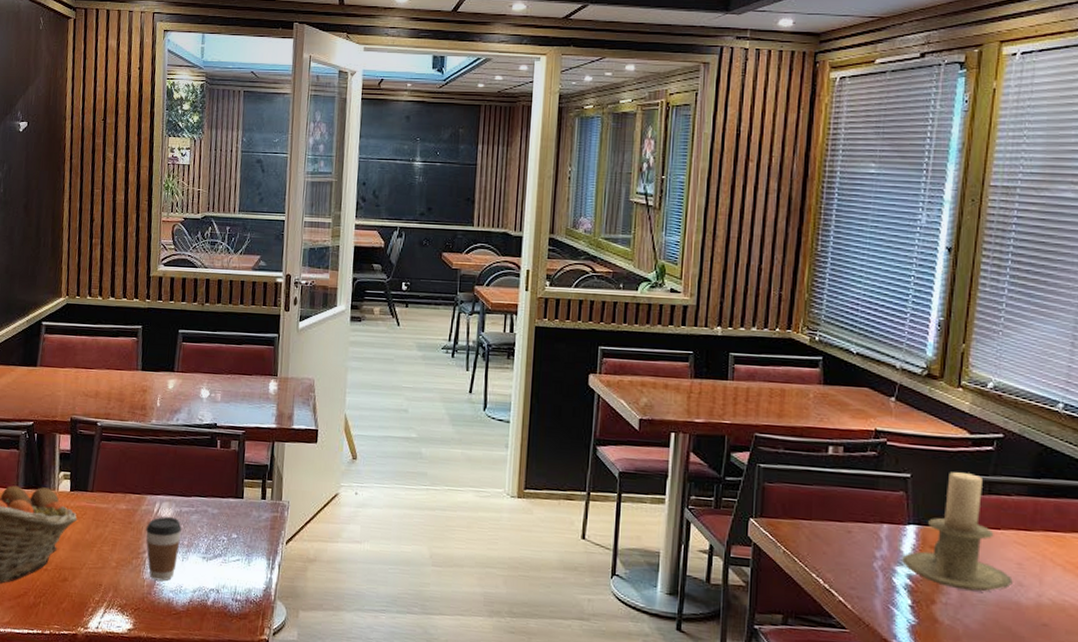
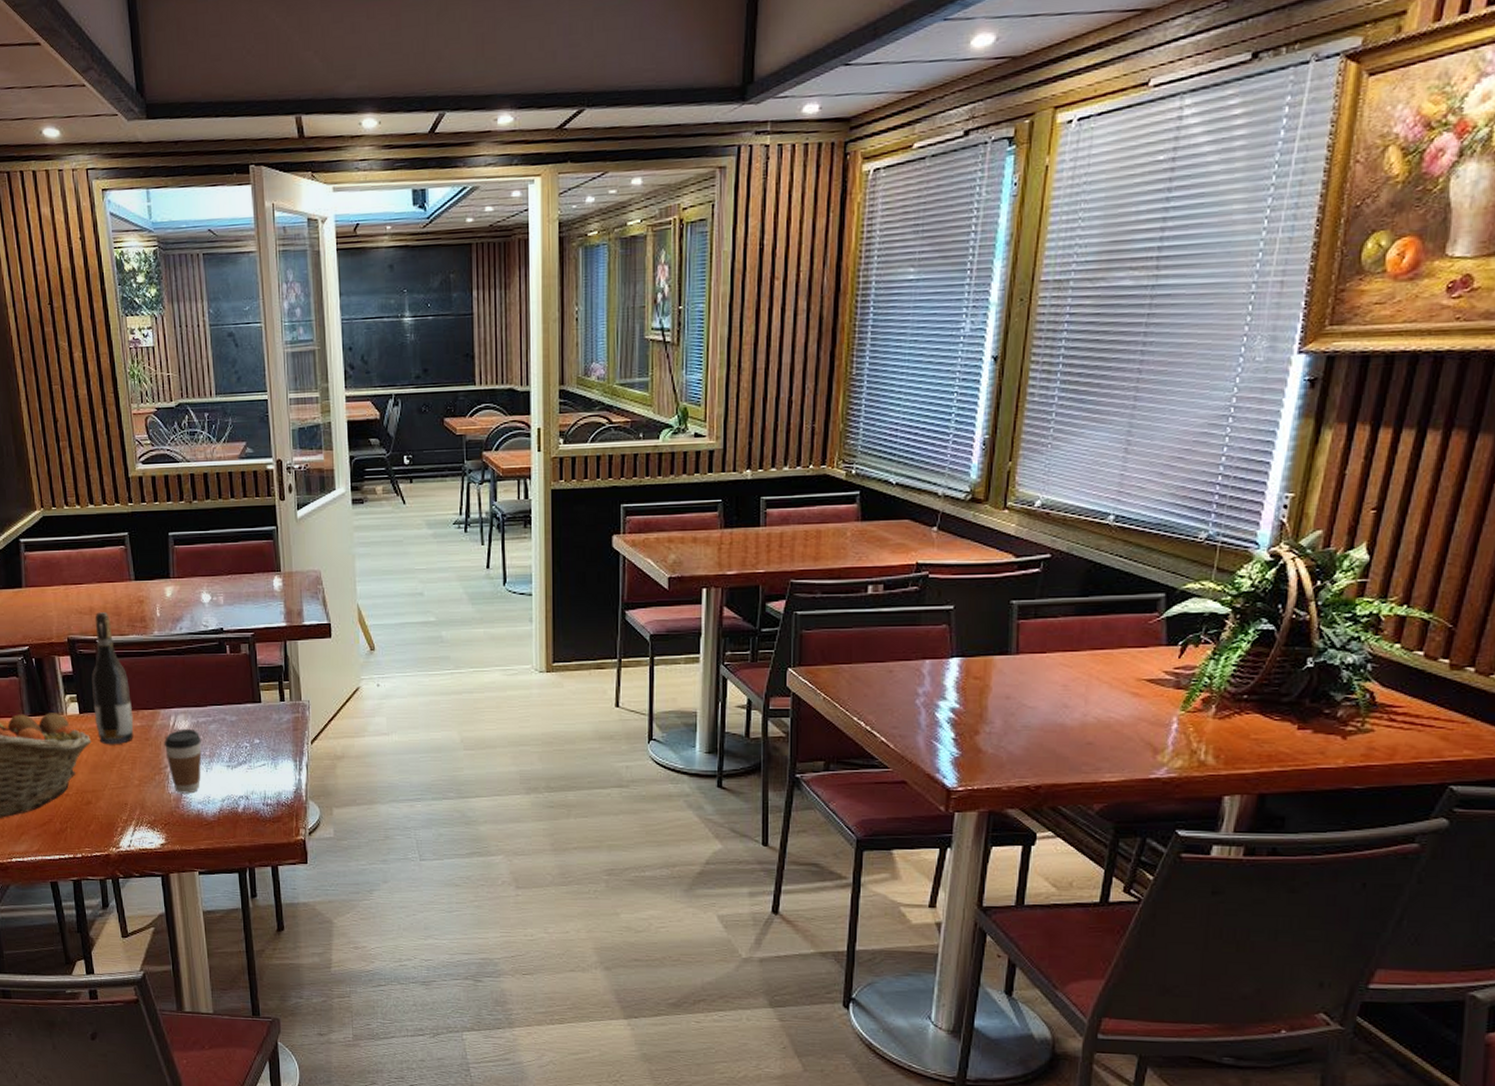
wine bottle: none [84,397,121,525] -> present [92,612,134,745]
candle holder: present [902,472,1013,592] -> none [945,599,1058,717]

